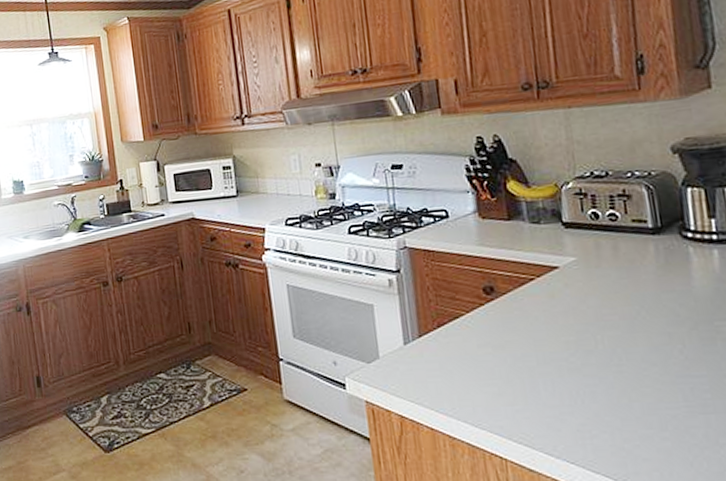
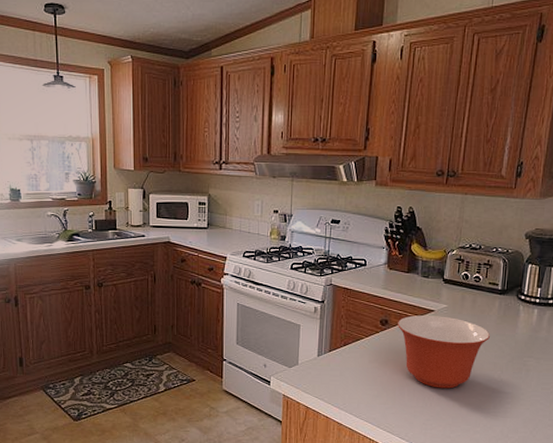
mixing bowl: none [508,273,653,377] -> present [398,315,491,389]

